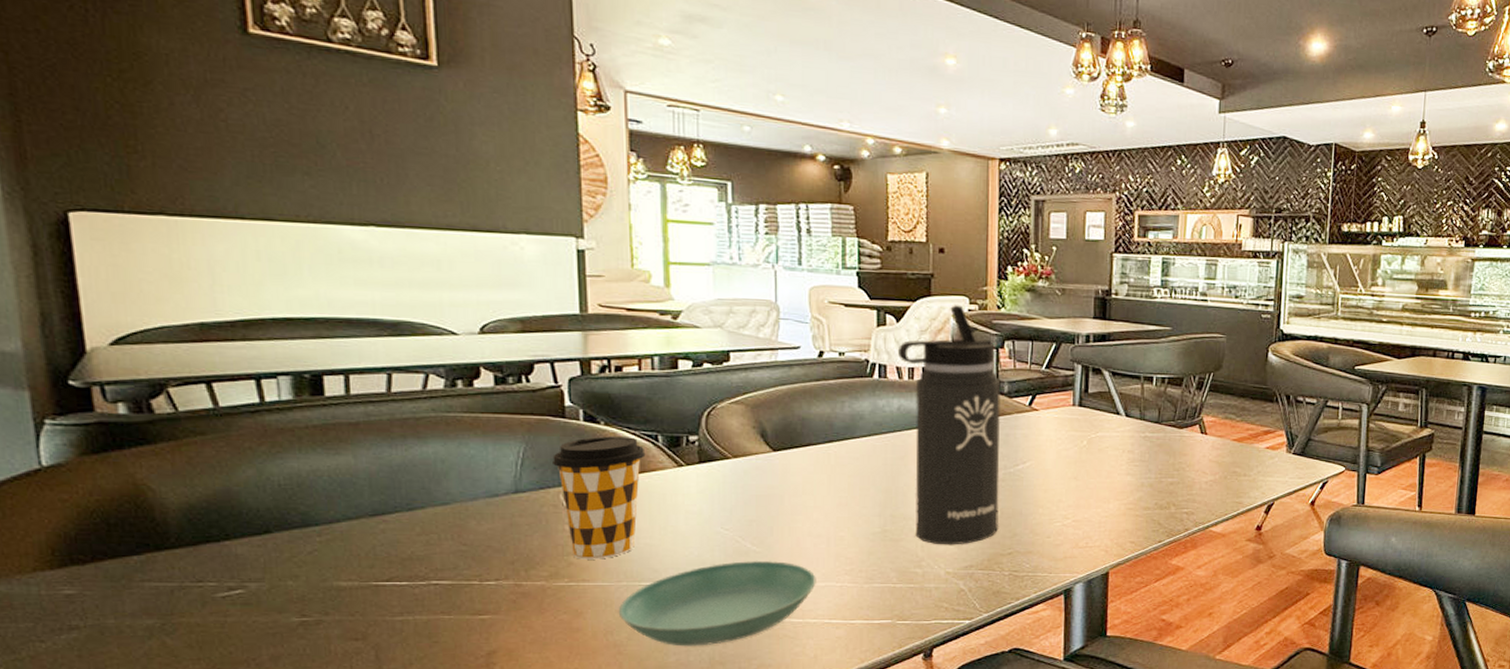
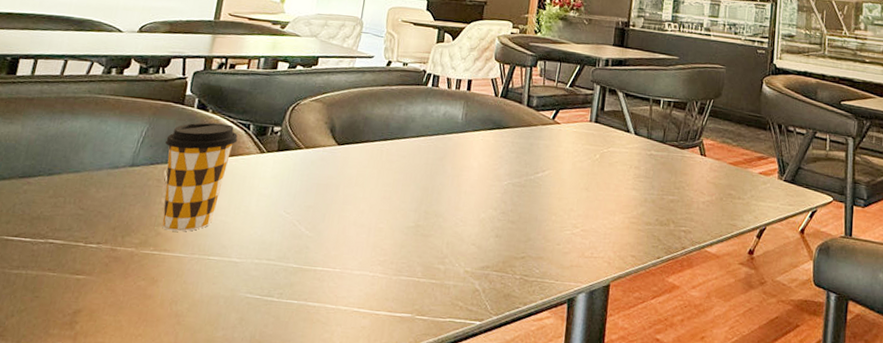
saucer: present [618,560,816,647] -> none [186,244,354,324]
thermos bottle: present [899,305,1001,545] -> none [443,28,531,245]

